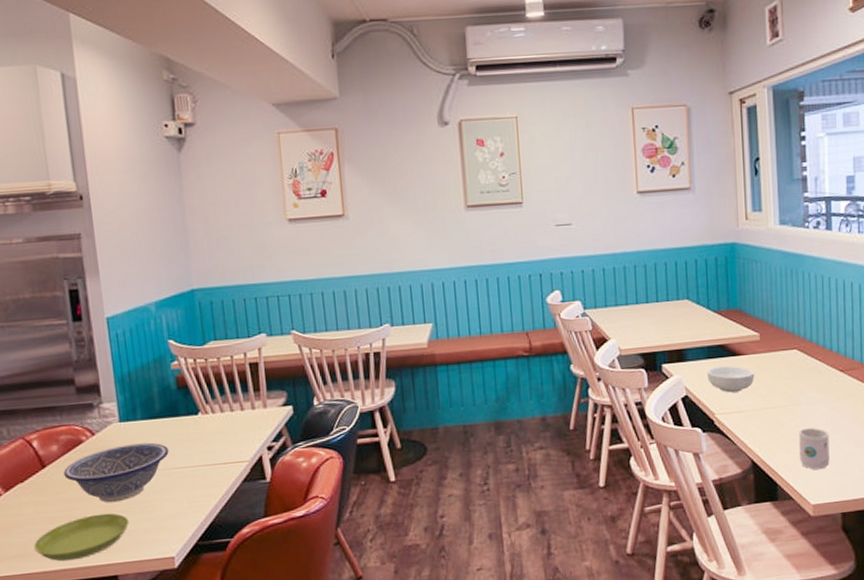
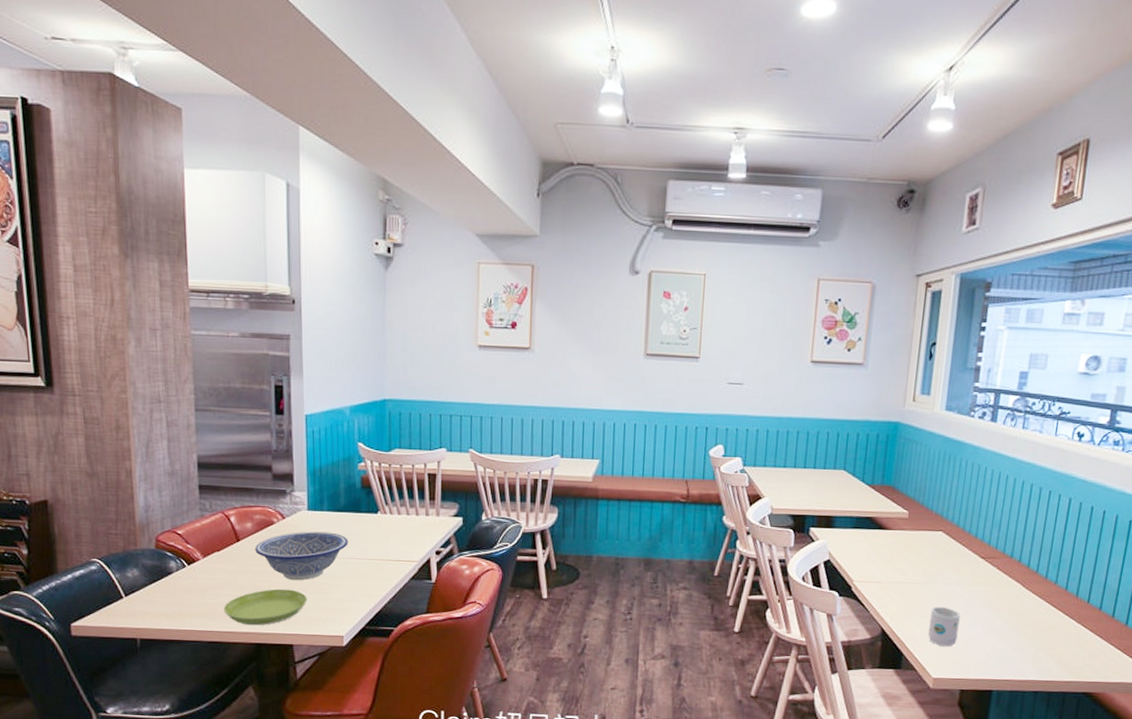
cereal bowl: present [707,365,755,393] -> none [851,536,898,564]

